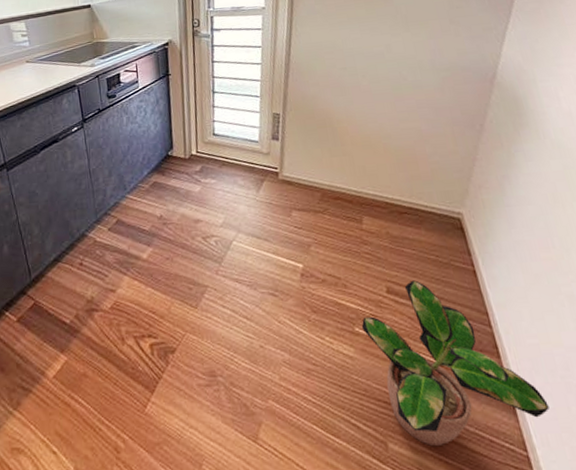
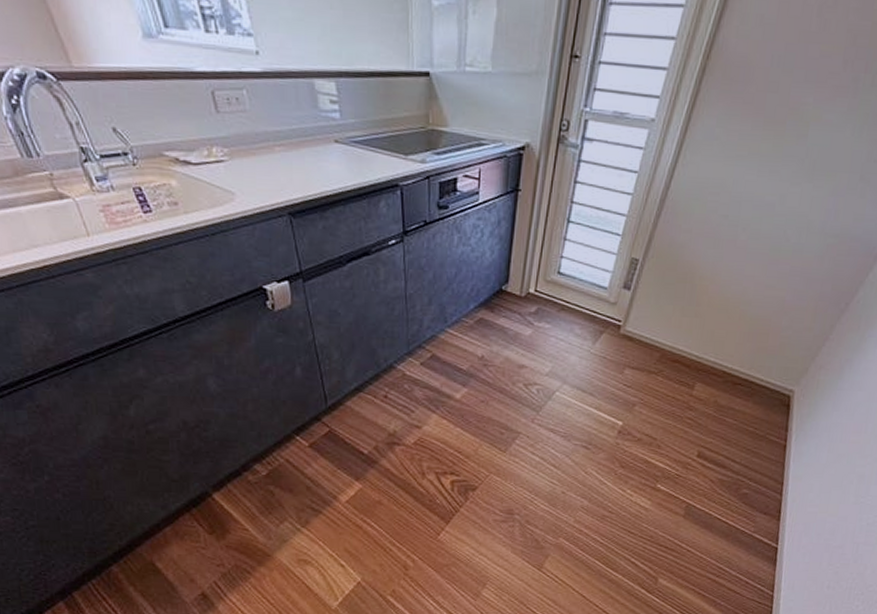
potted plant: present [361,280,550,447] -> none [663,448,806,584]

